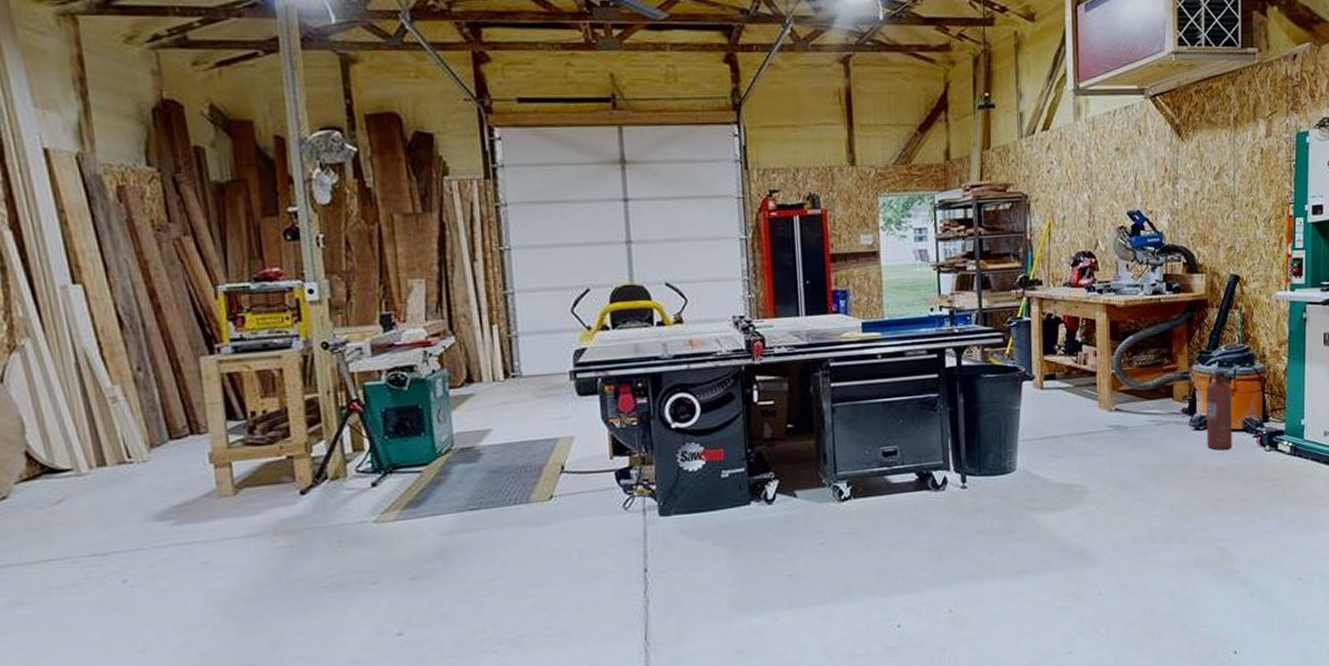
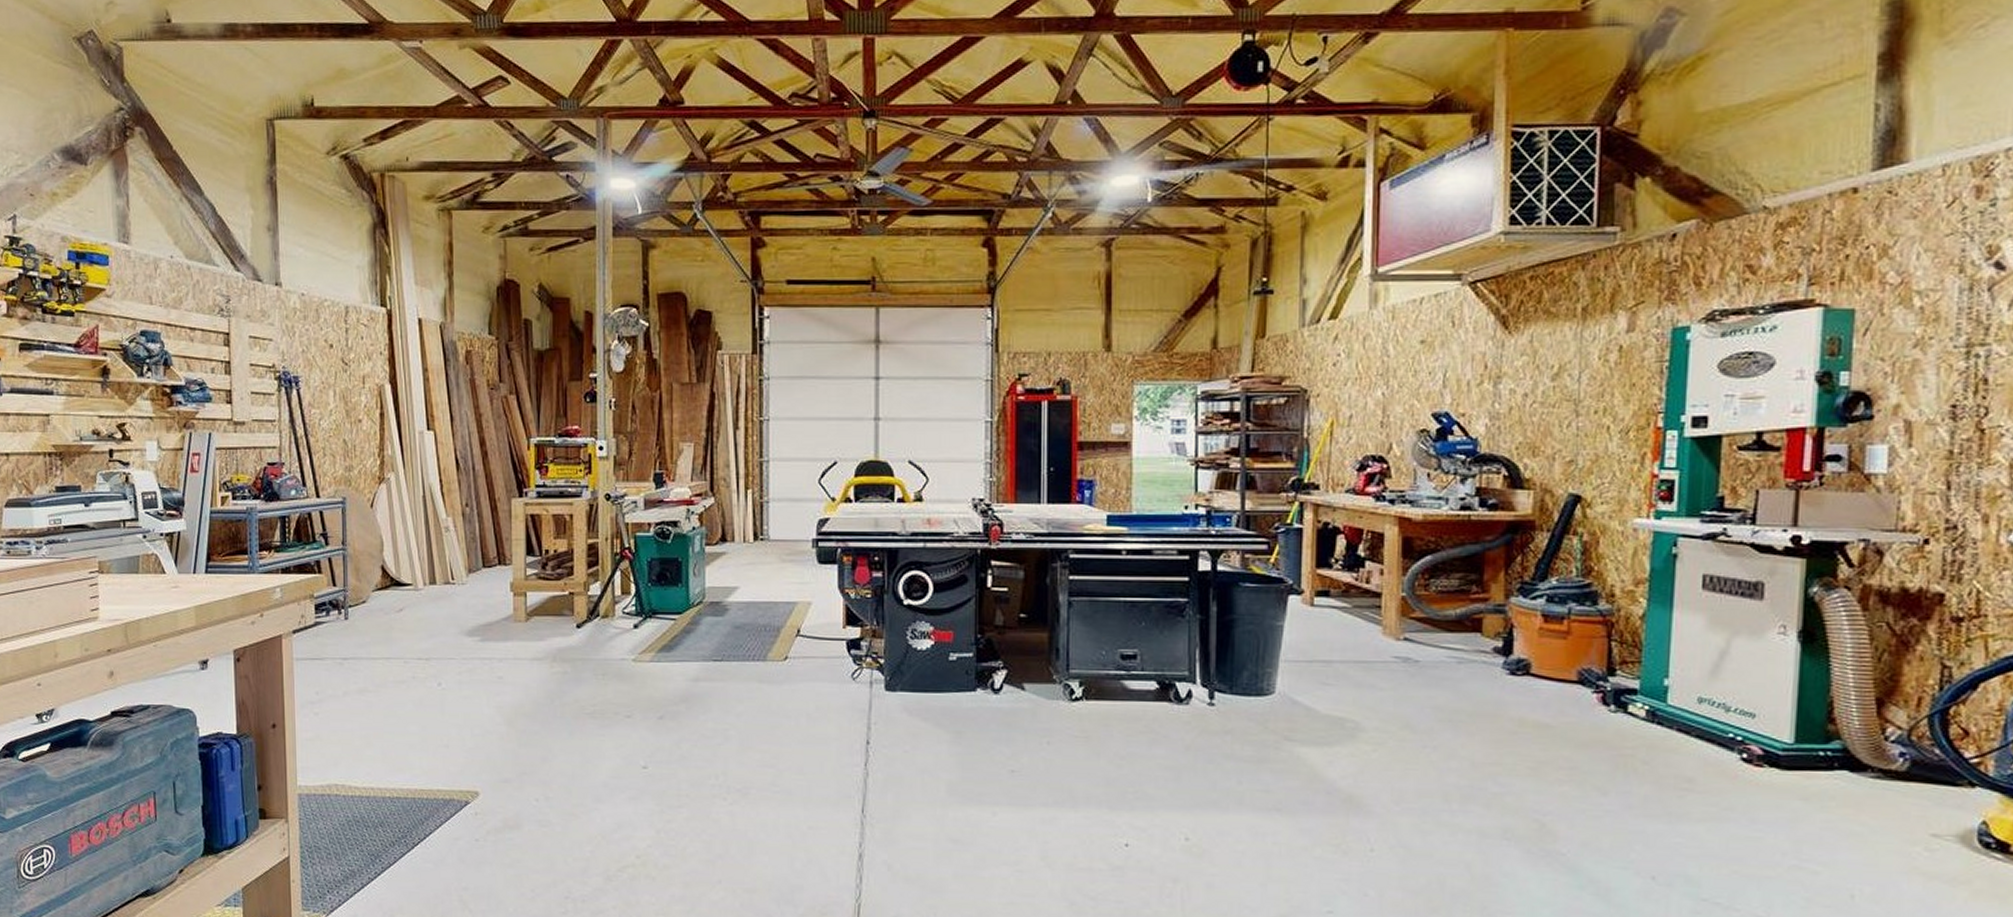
fire extinguisher: present [1205,370,1232,450] -> none [1526,606,1564,703]

